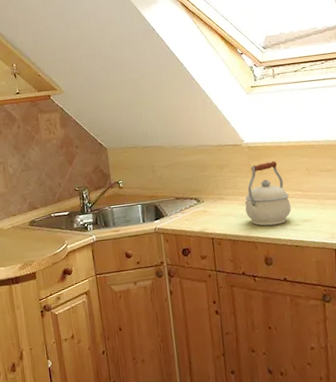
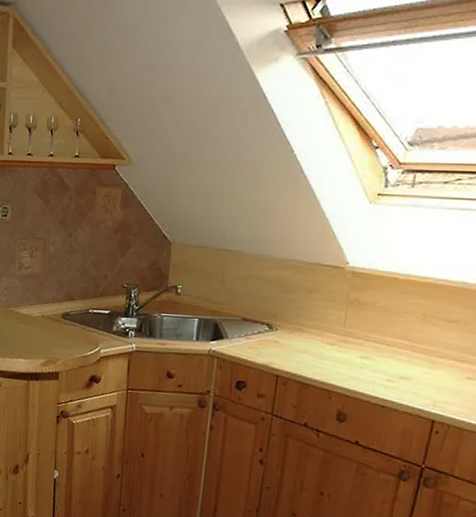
kettle: present [245,161,292,226] -> none [327,295,391,376]

